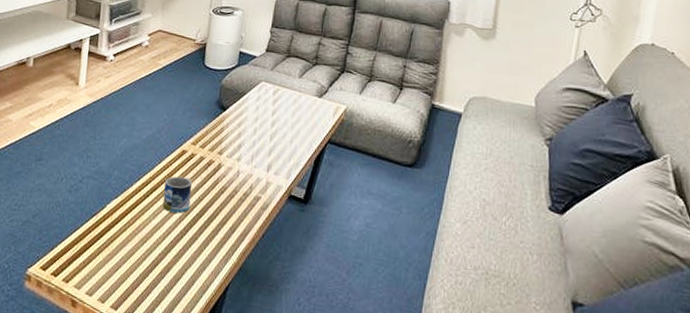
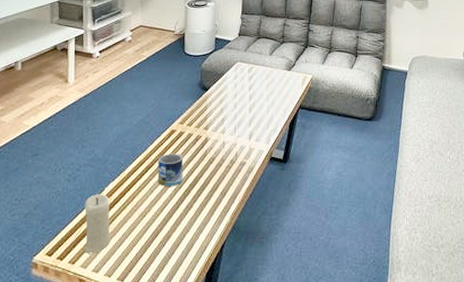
candle: none [79,210,111,275] -> present [84,194,111,254]

